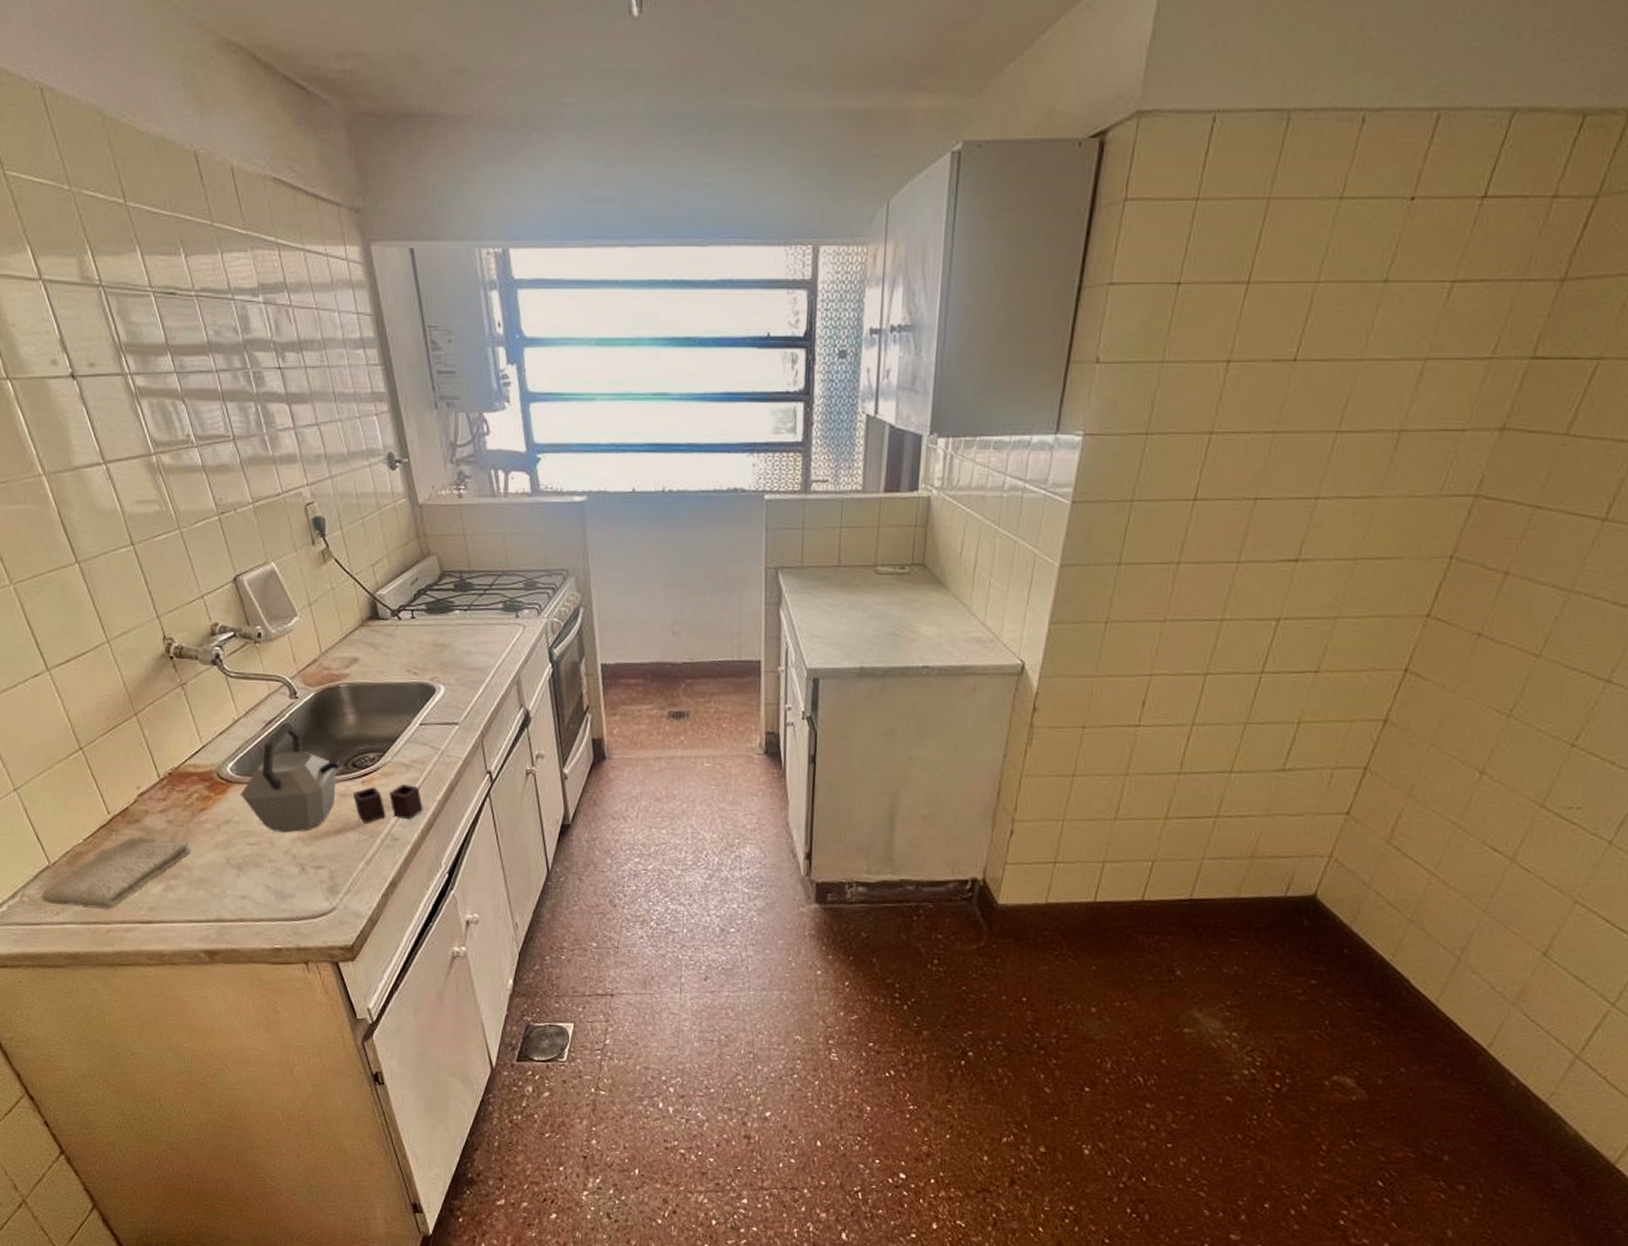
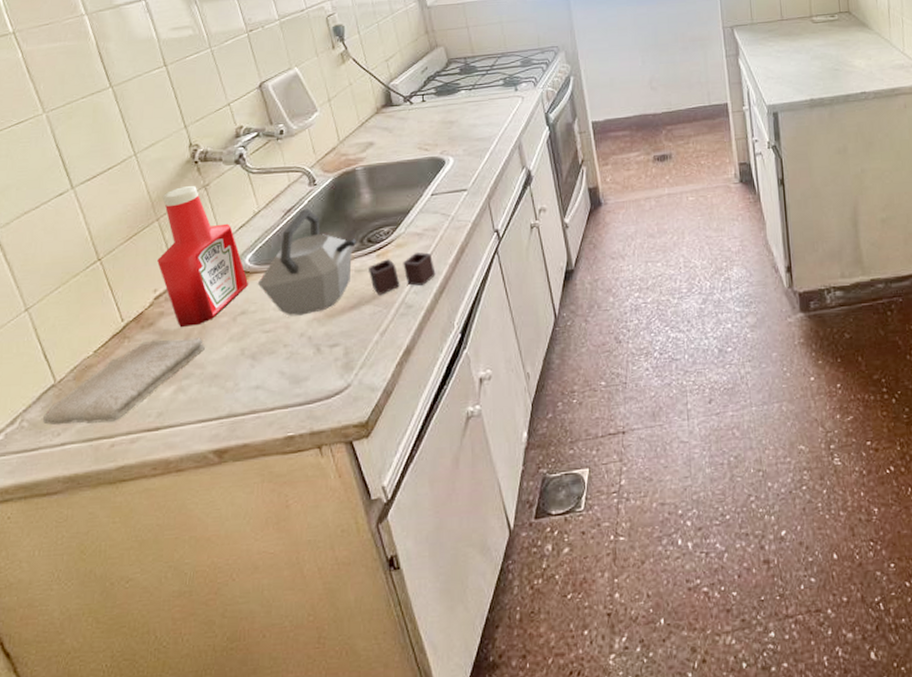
ketchup bottle: none [139,682,232,829] -> present [157,186,249,327]

